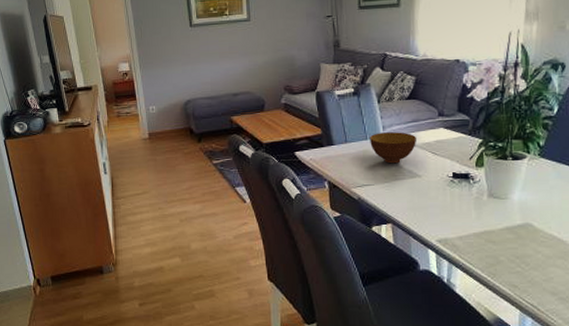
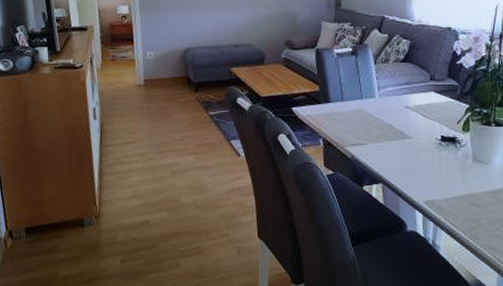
bowl: present [370,132,417,164] -> none [365,93,410,124]

